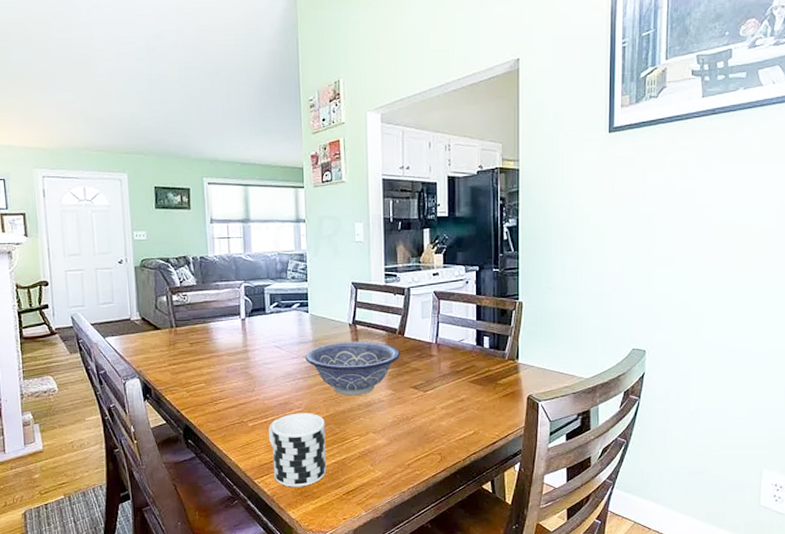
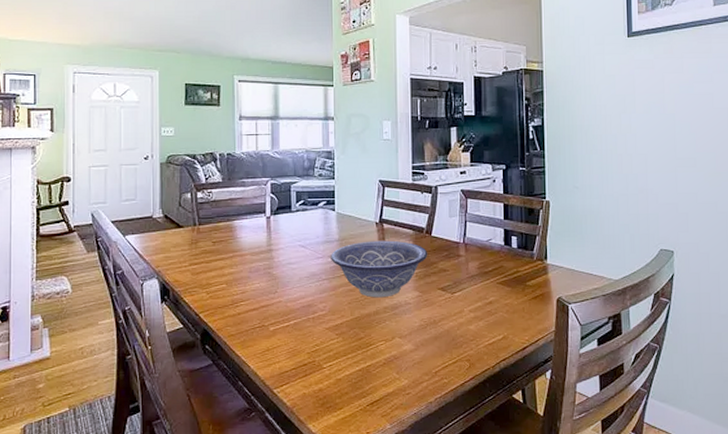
cup: present [268,413,327,487] -> none [289,316,350,398]

